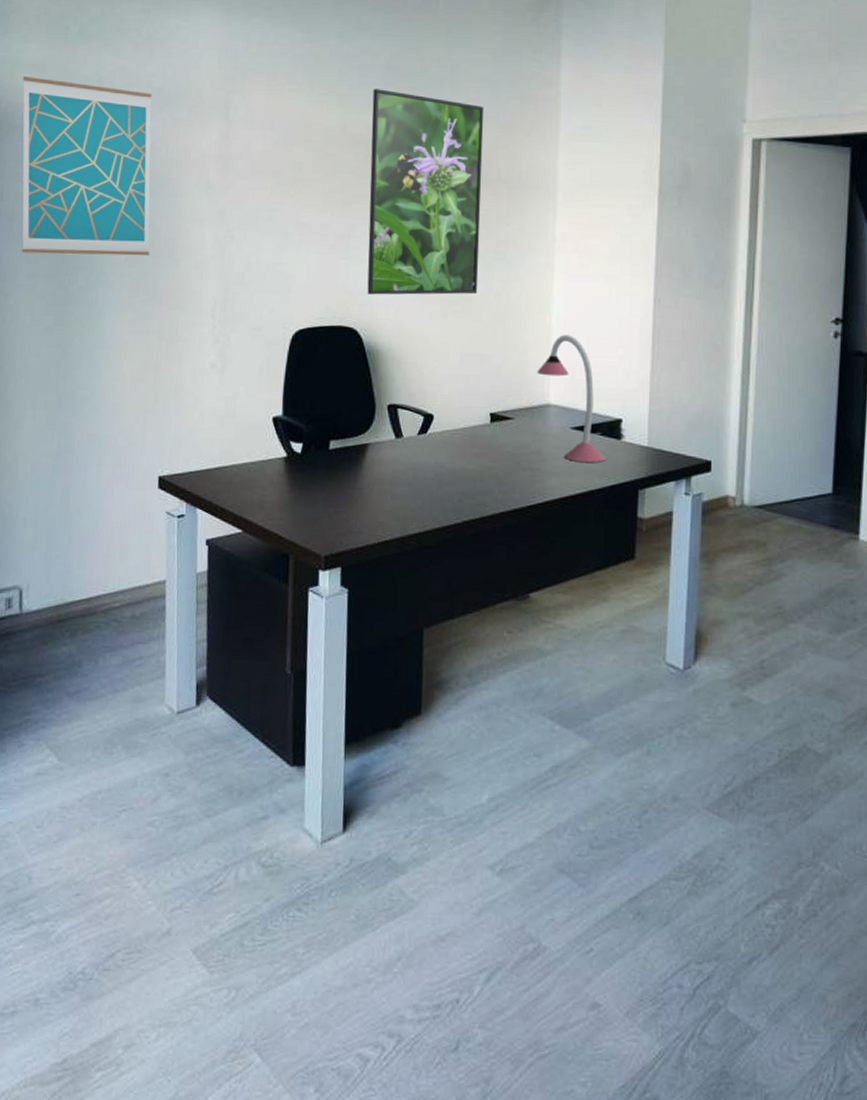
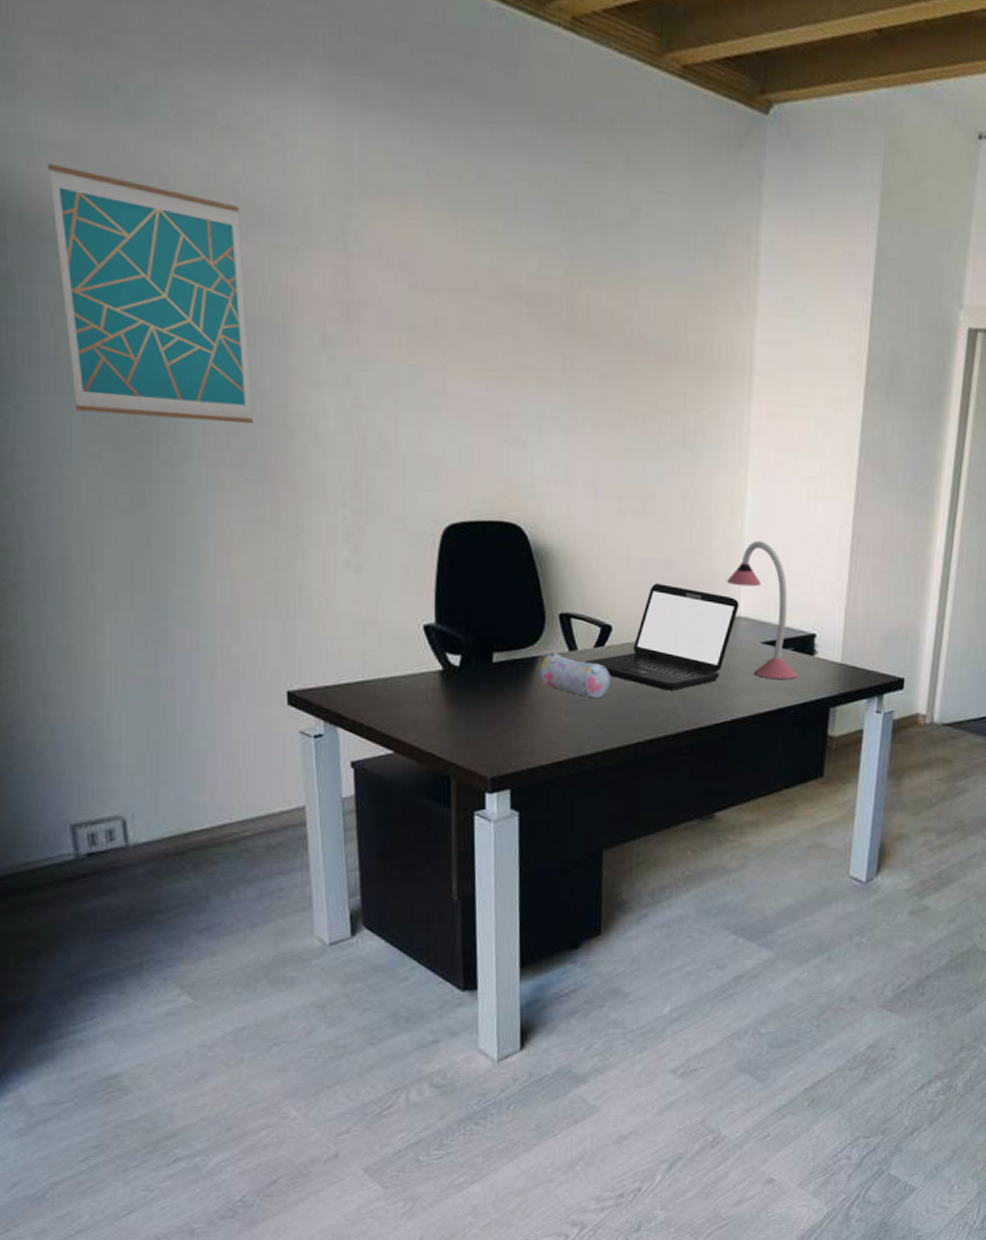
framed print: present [367,89,484,295] -> none [532,227,671,491]
pencil case: none [369,440,432,482] -> present [540,653,610,699]
laptop: none [410,376,549,474] -> present [585,583,739,691]

